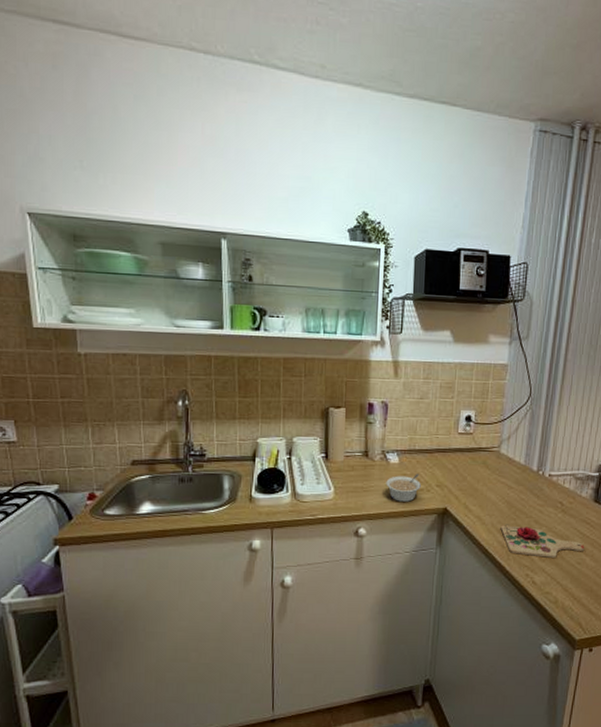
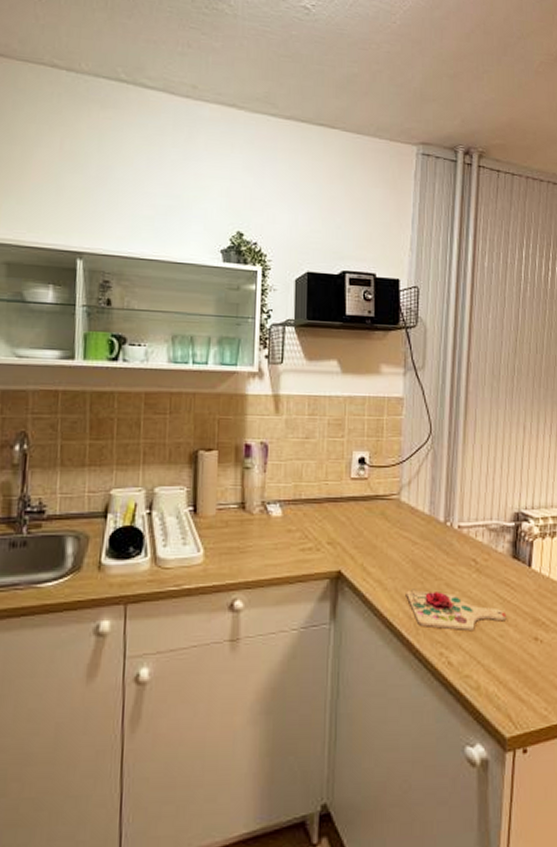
legume: present [386,474,421,502] -> none [267,529,309,564]

